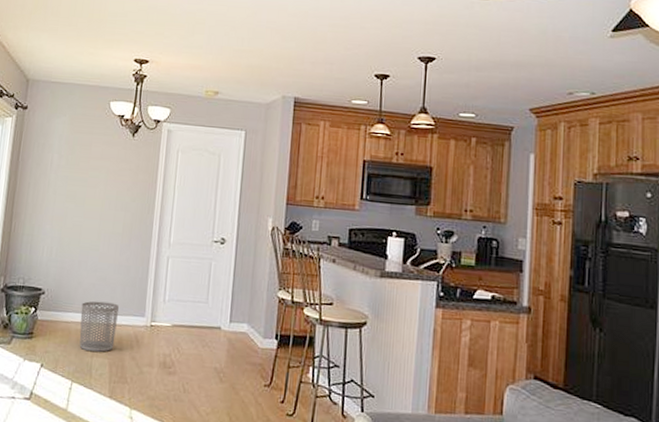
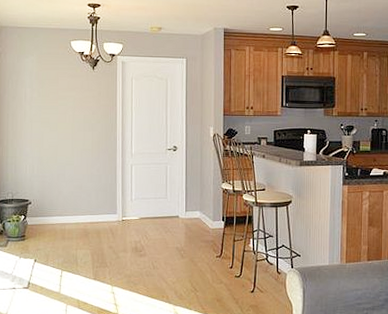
waste bin: present [79,301,119,352] -> none [63,205,94,246]

